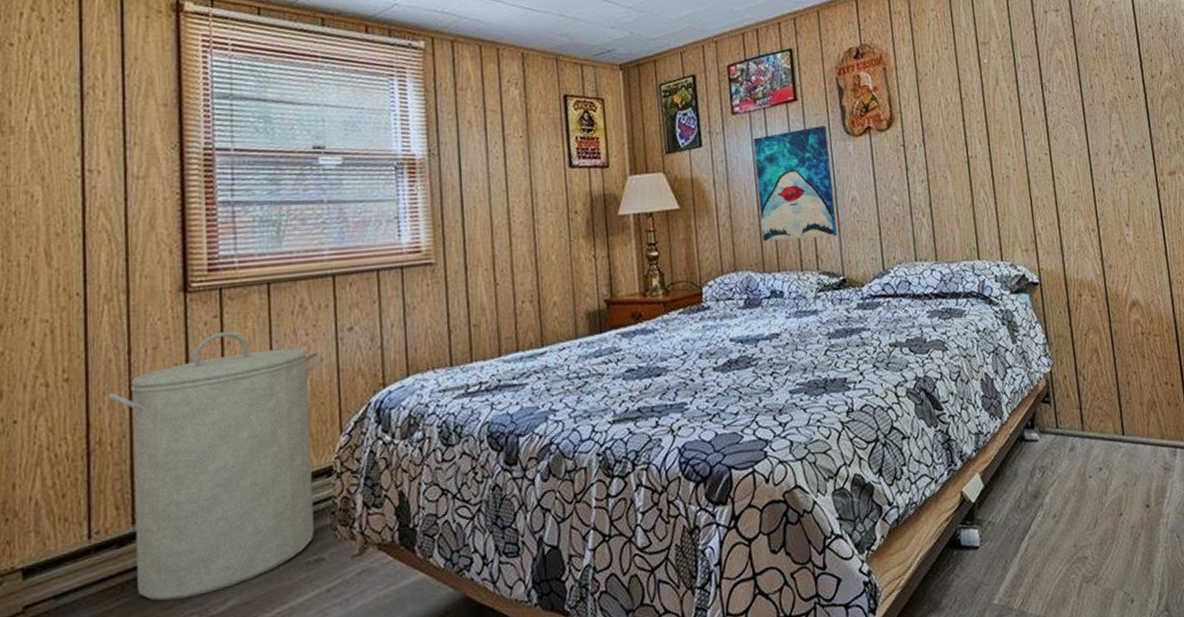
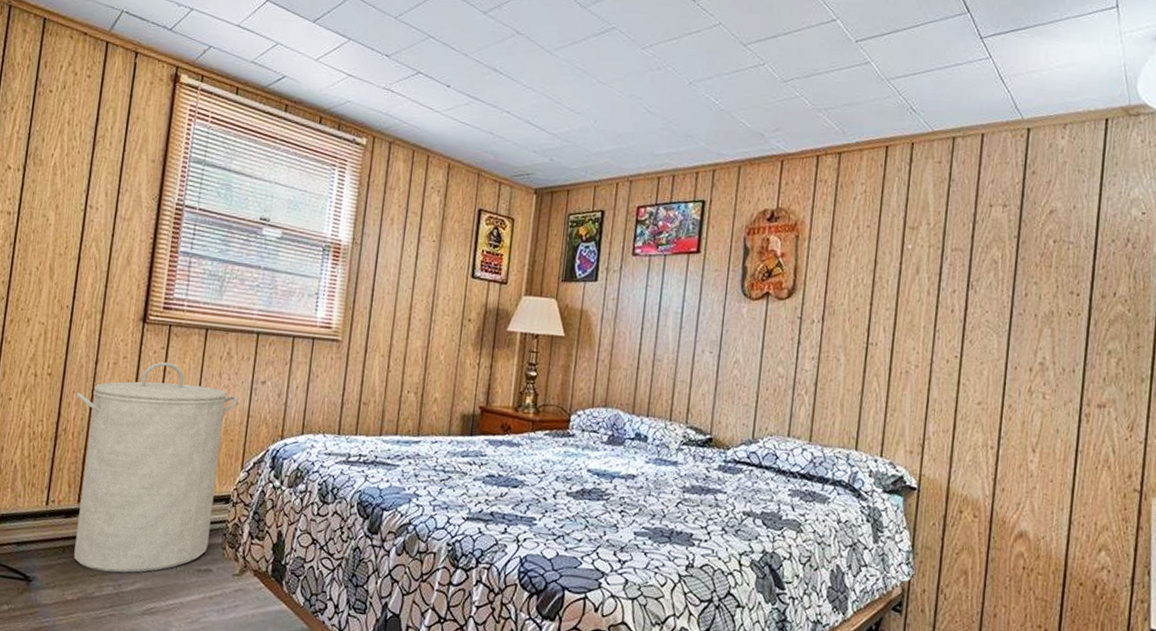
wall art: present [753,126,837,242] -> none [638,282,724,394]

